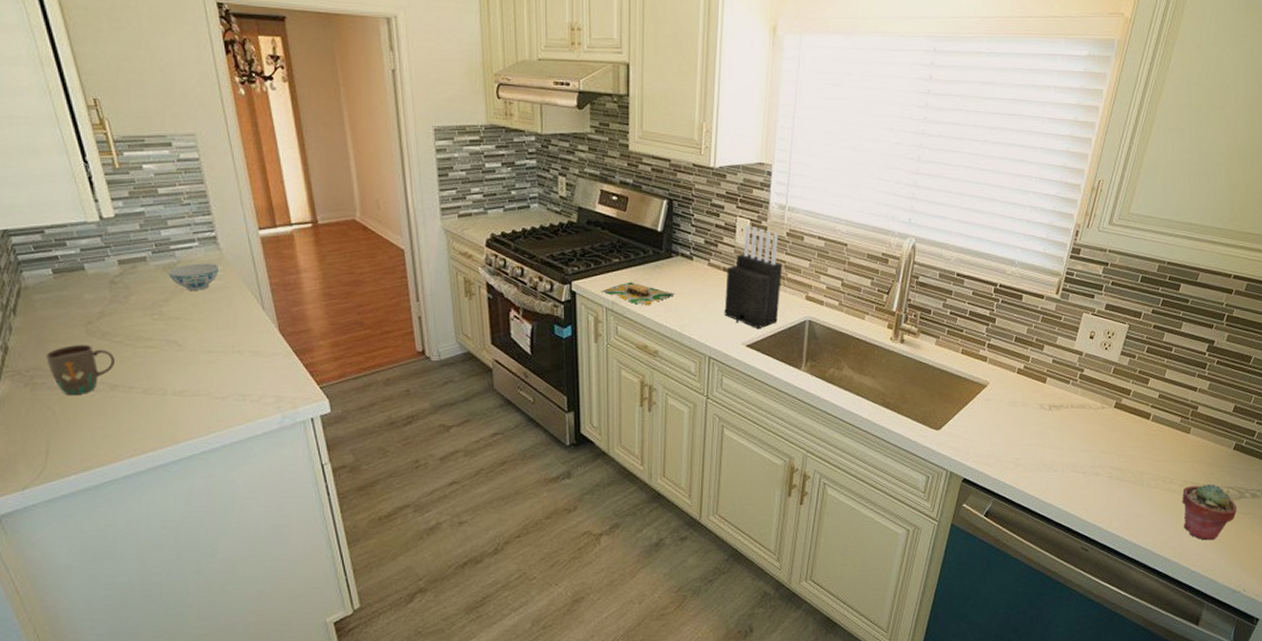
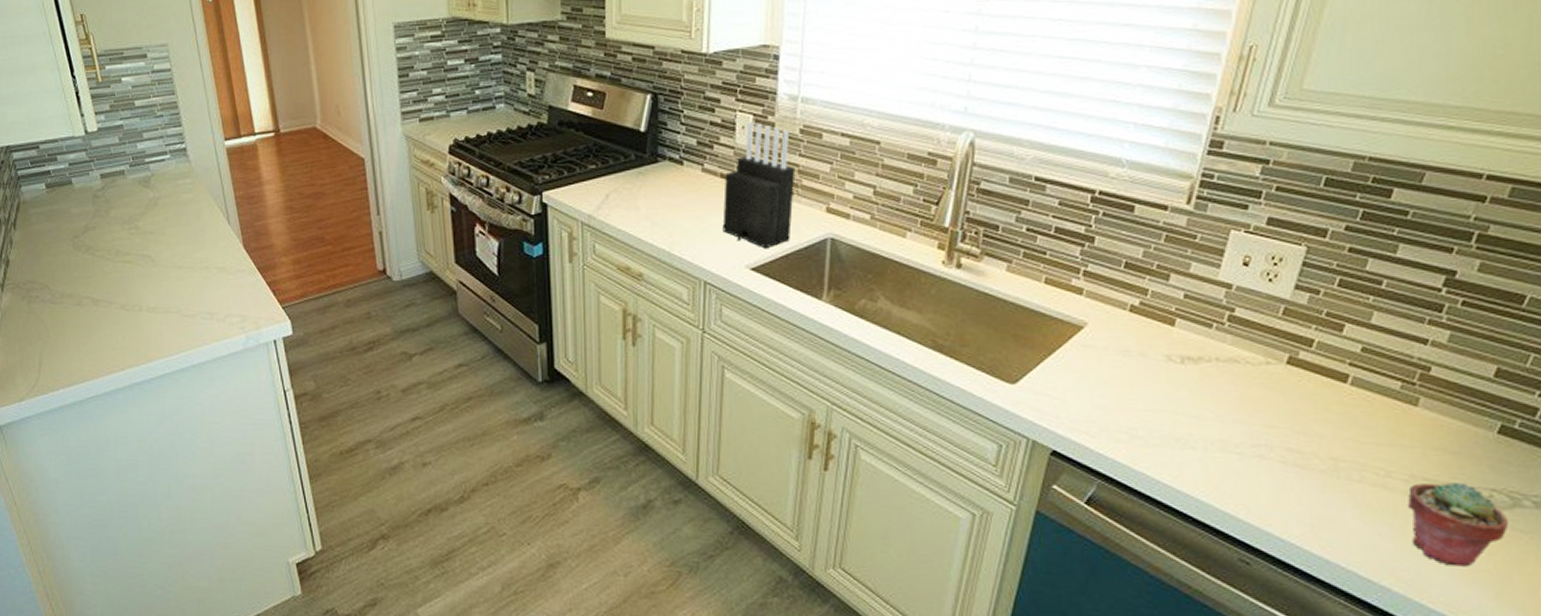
mug: present [46,345,116,396] -> none [40,259,98,310]
bowl: present [168,263,218,290] -> none [143,176,188,204]
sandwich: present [602,282,675,306] -> none [576,192,662,220]

